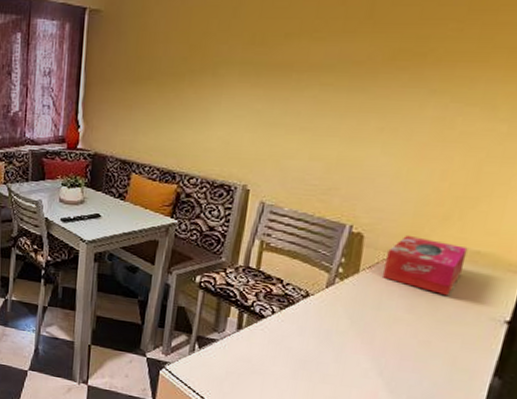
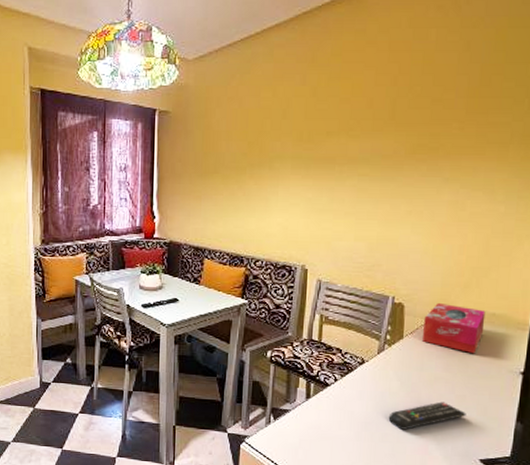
remote control: none [332,346,430,373] -> present [388,402,466,430]

